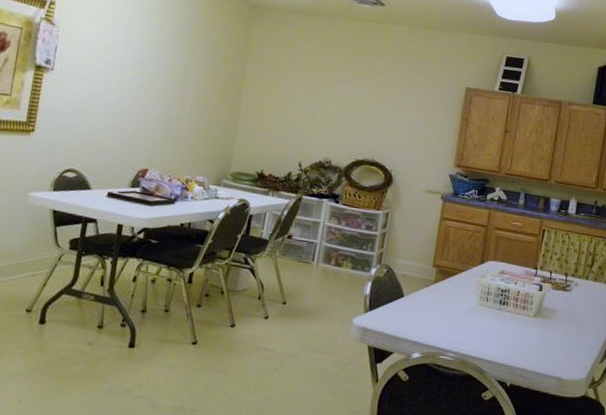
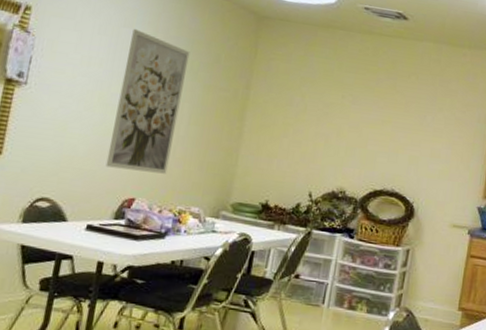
wall art: none [122,19,193,148] -> present [105,28,190,174]

